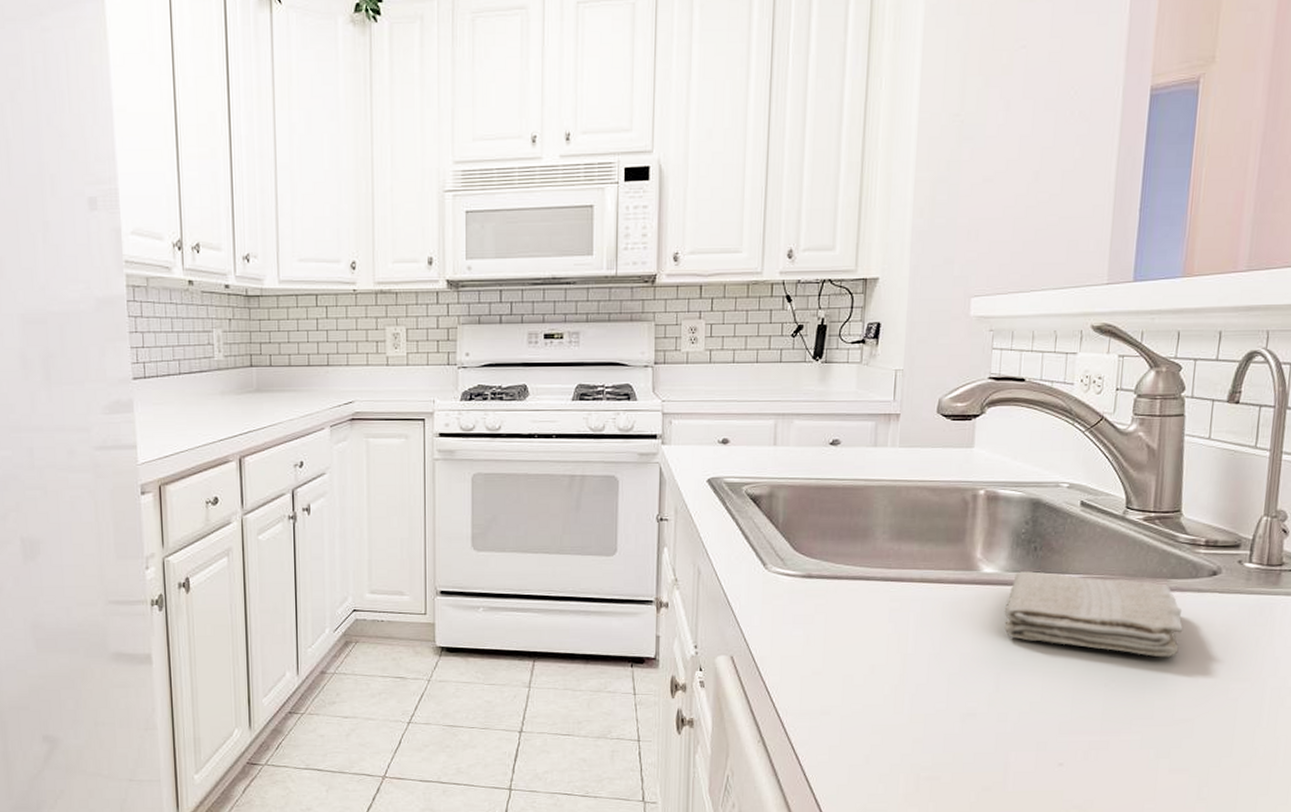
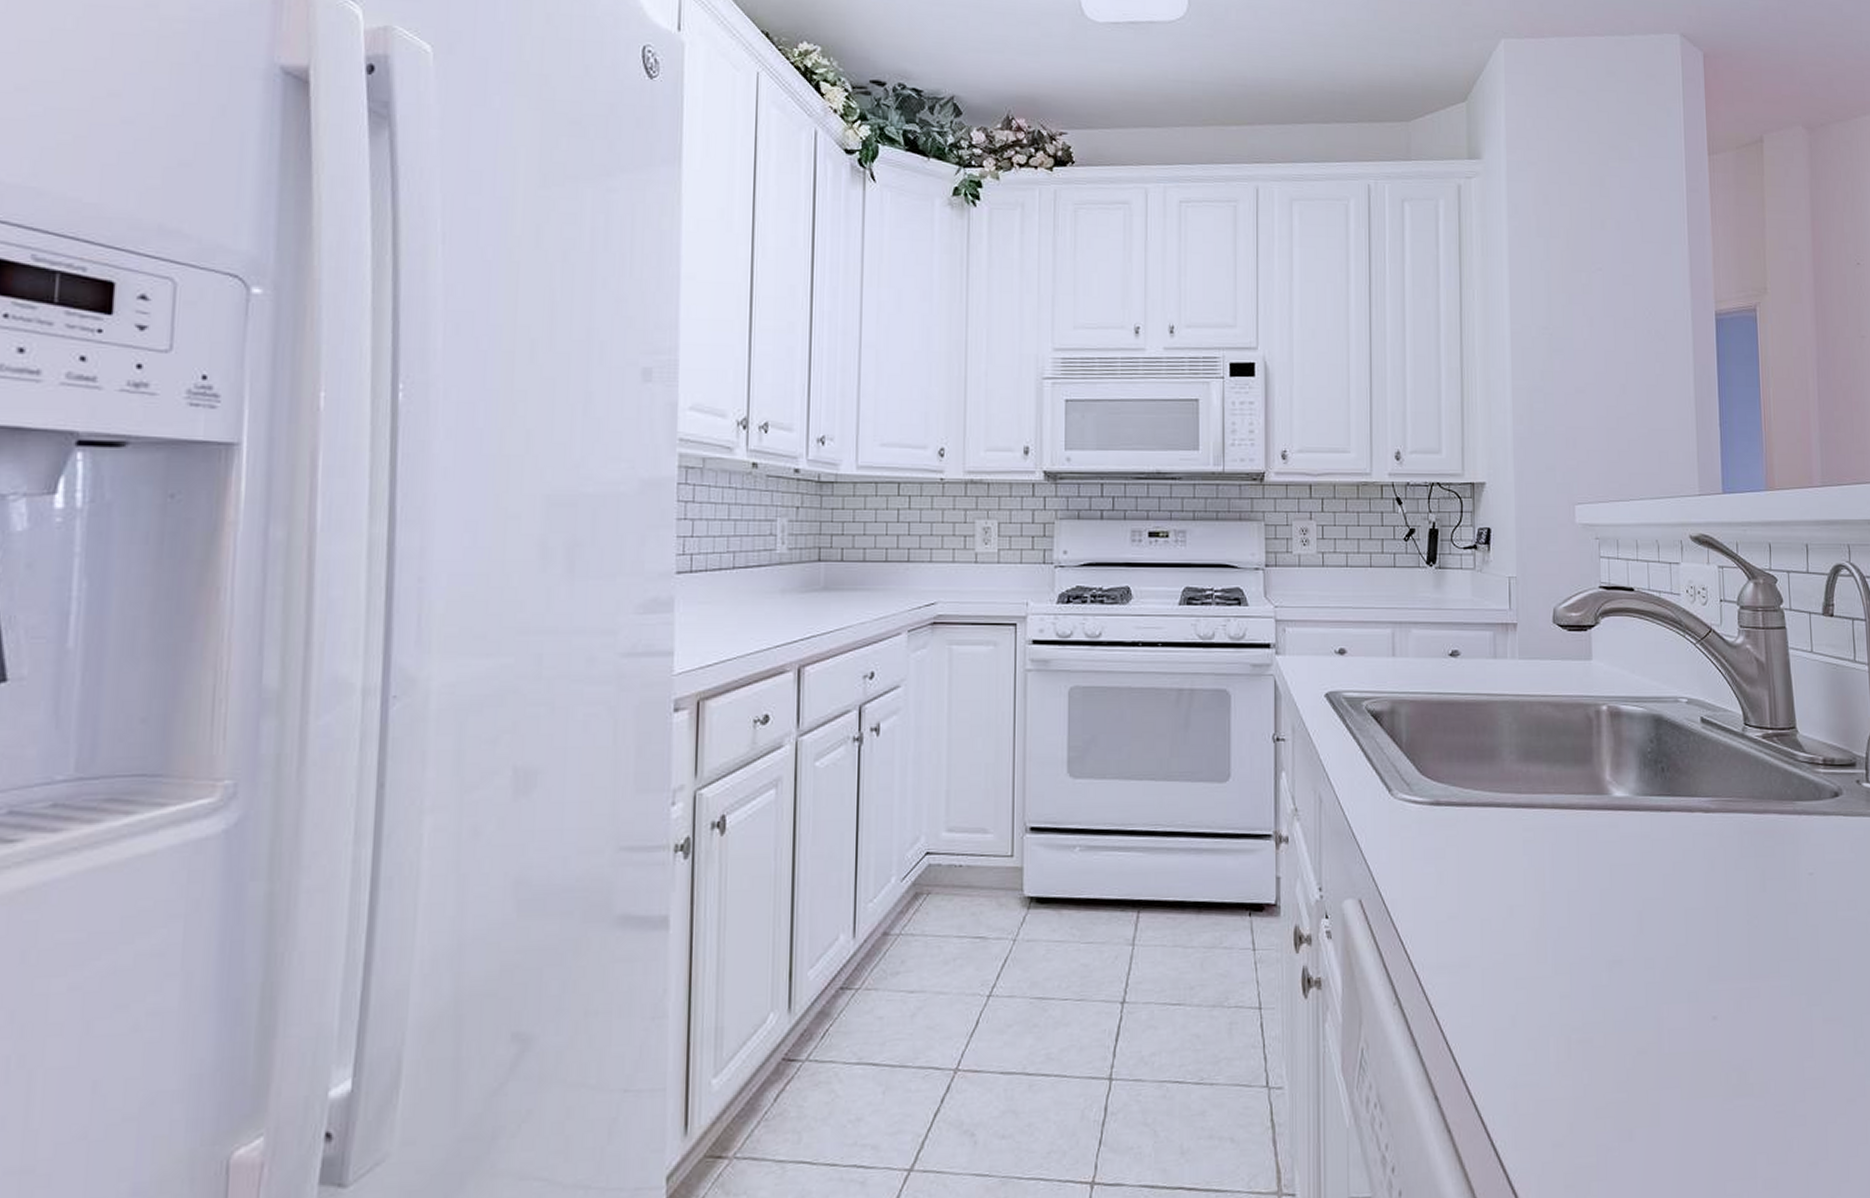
washcloth: present [1004,571,1183,658] -> none [1639,794,1815,889]

